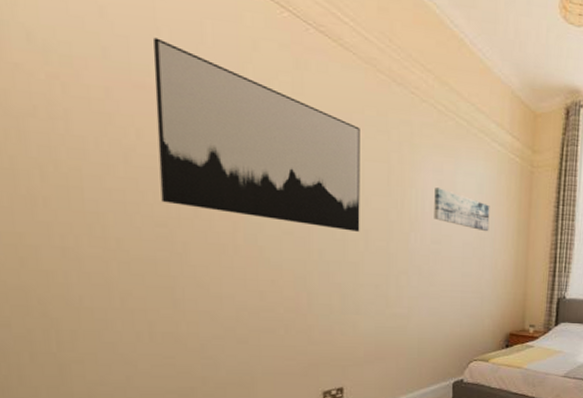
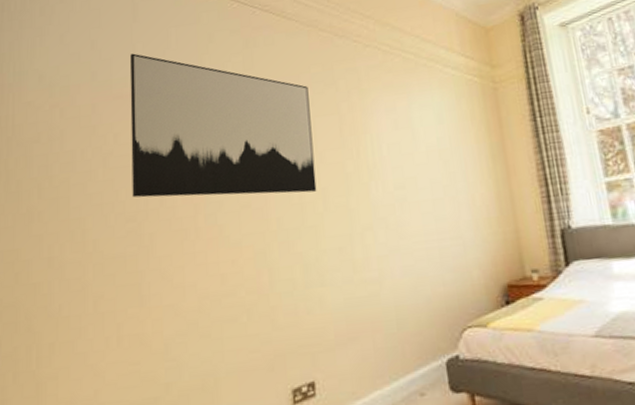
wall art: present [434,187,490,232] -> none [390,127,458,165]

